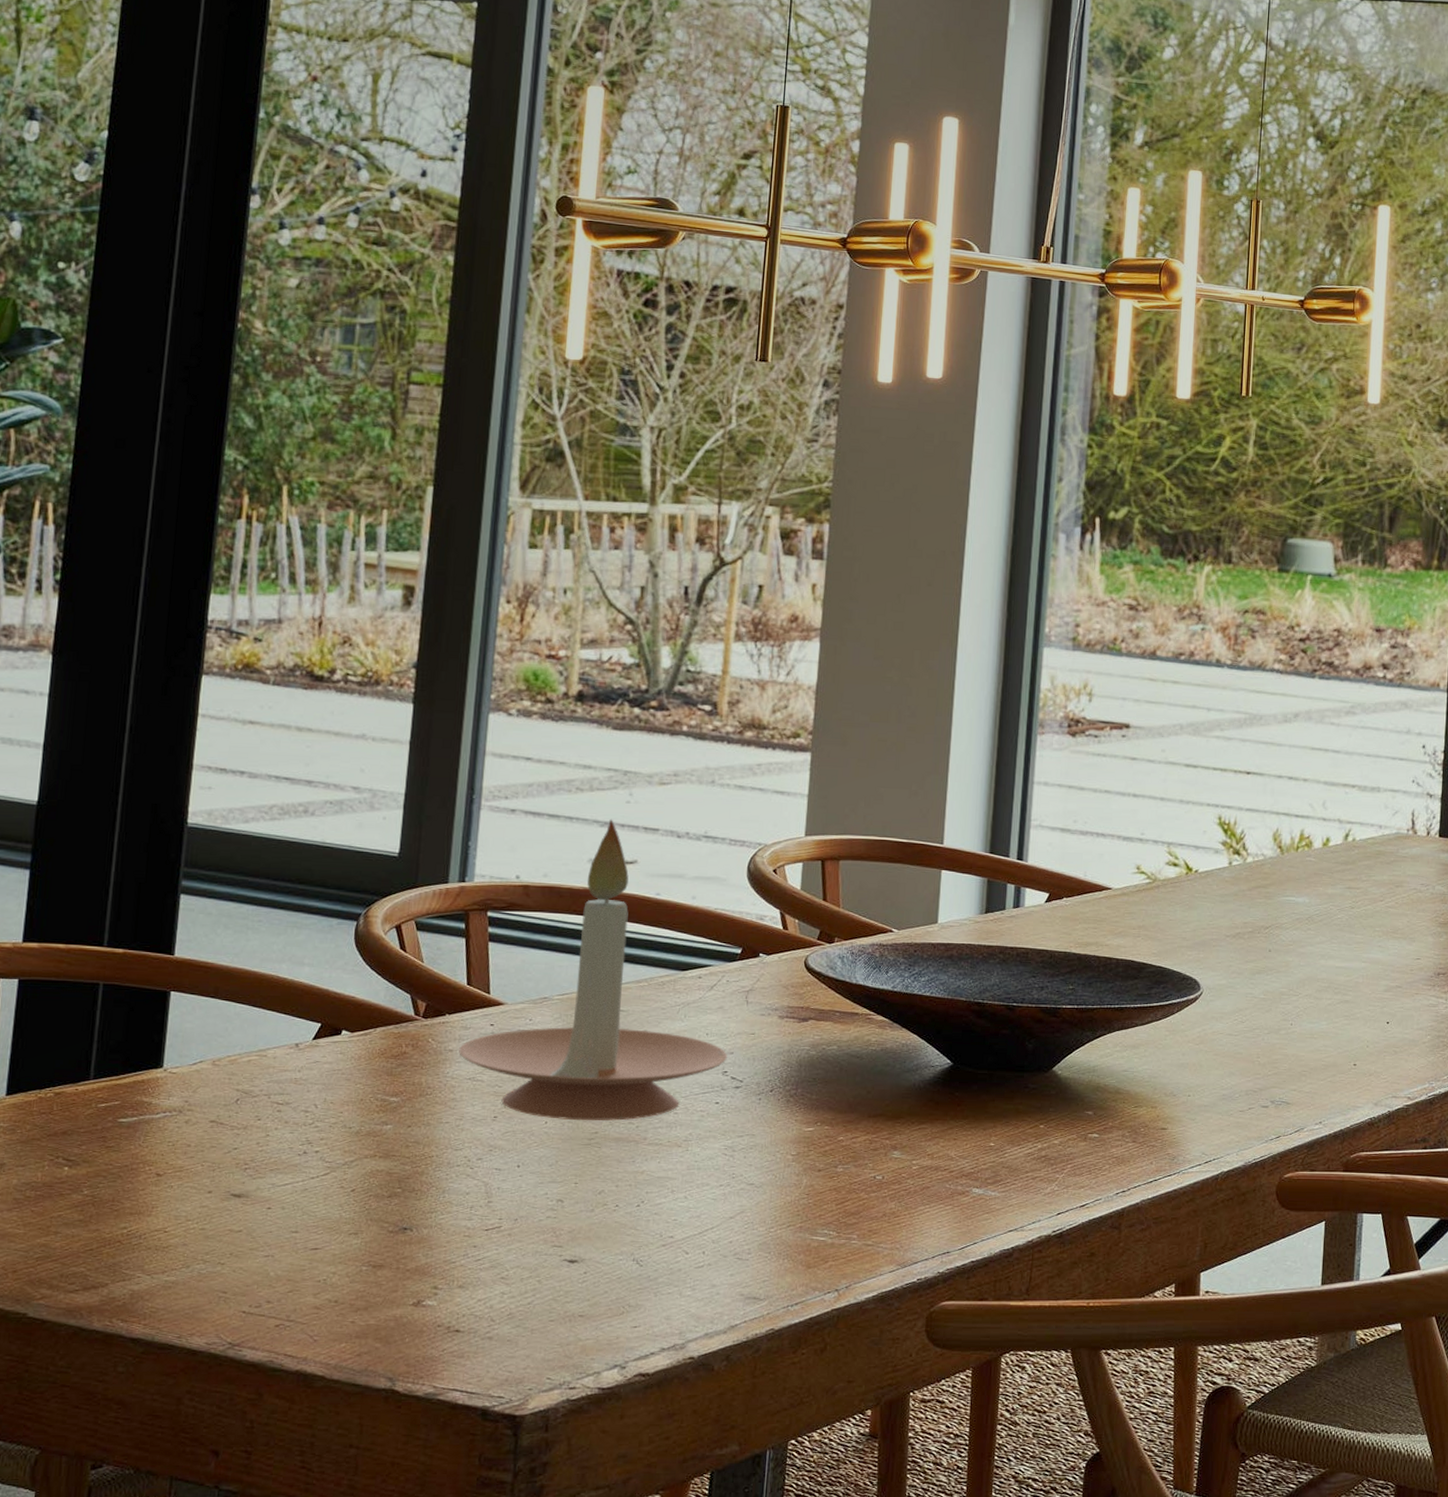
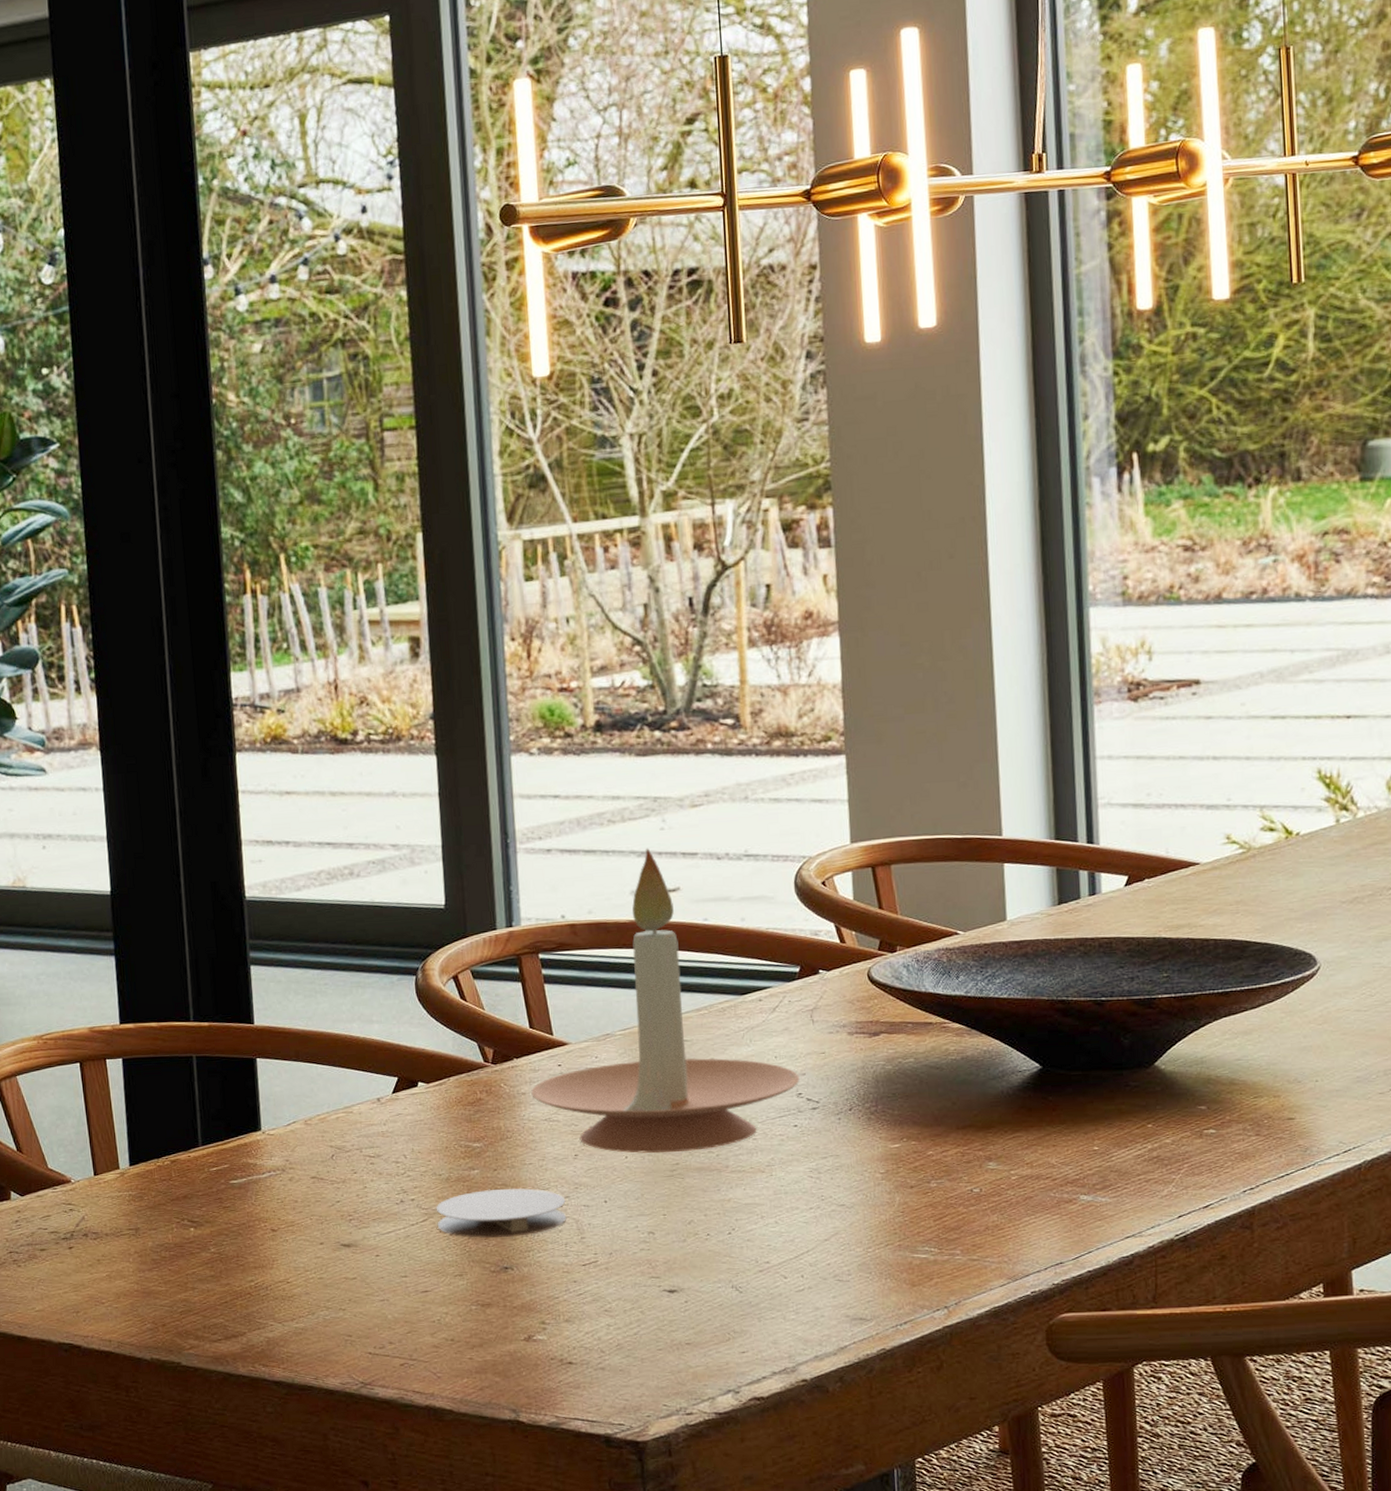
coaster: none [339,1146,478,1198] -> present [436,1188,567,1239]

